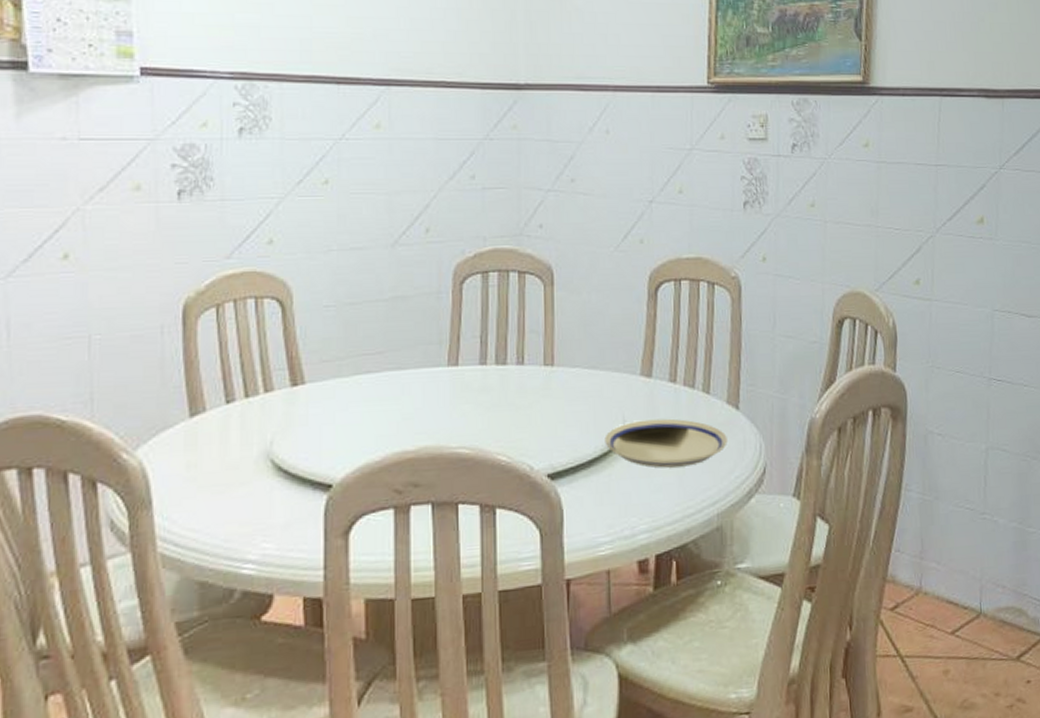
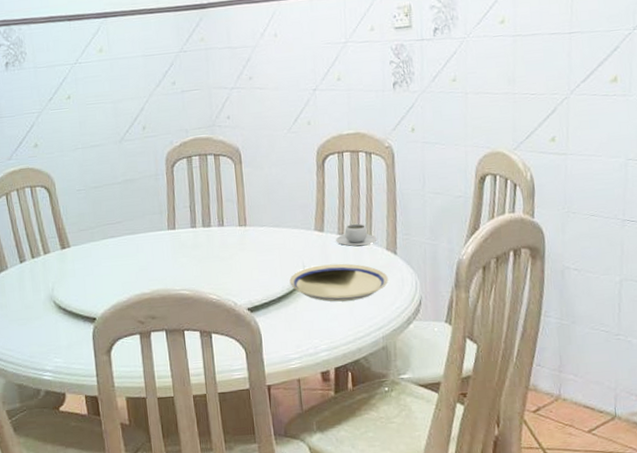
teacup: none [666,368,717,398] -> present [336,223,377,247]

